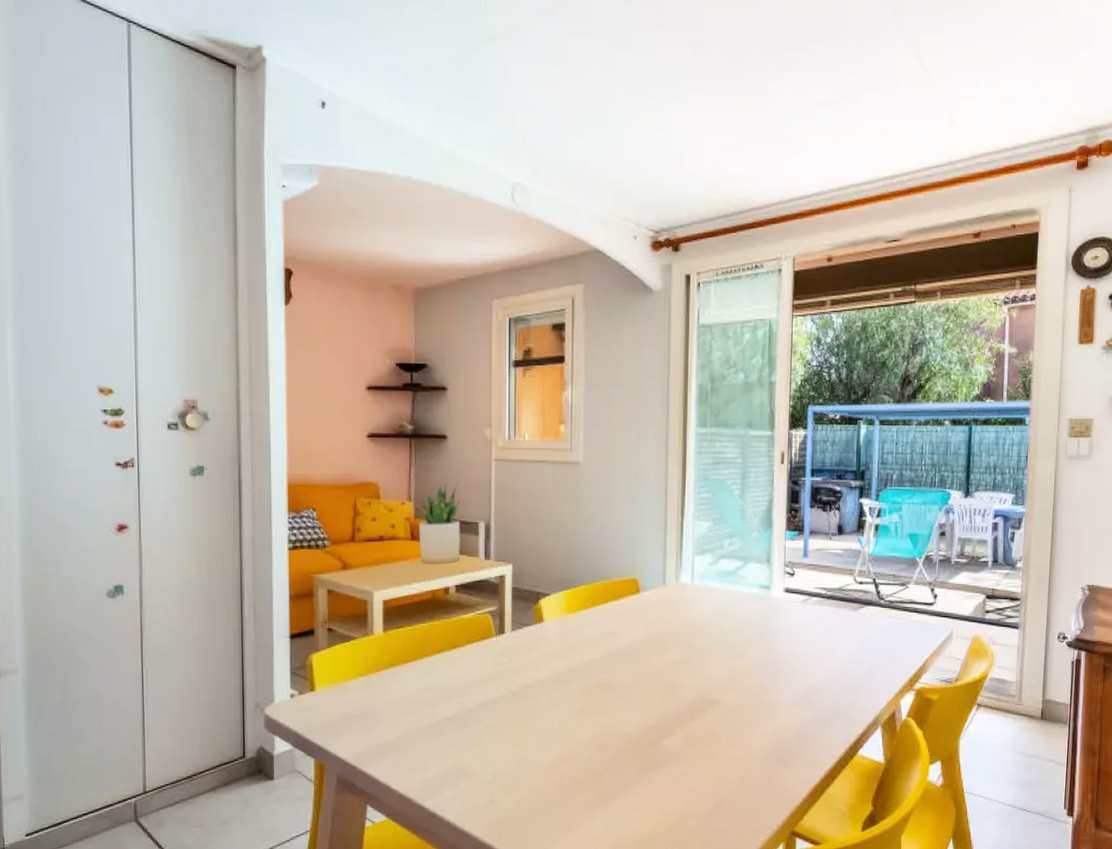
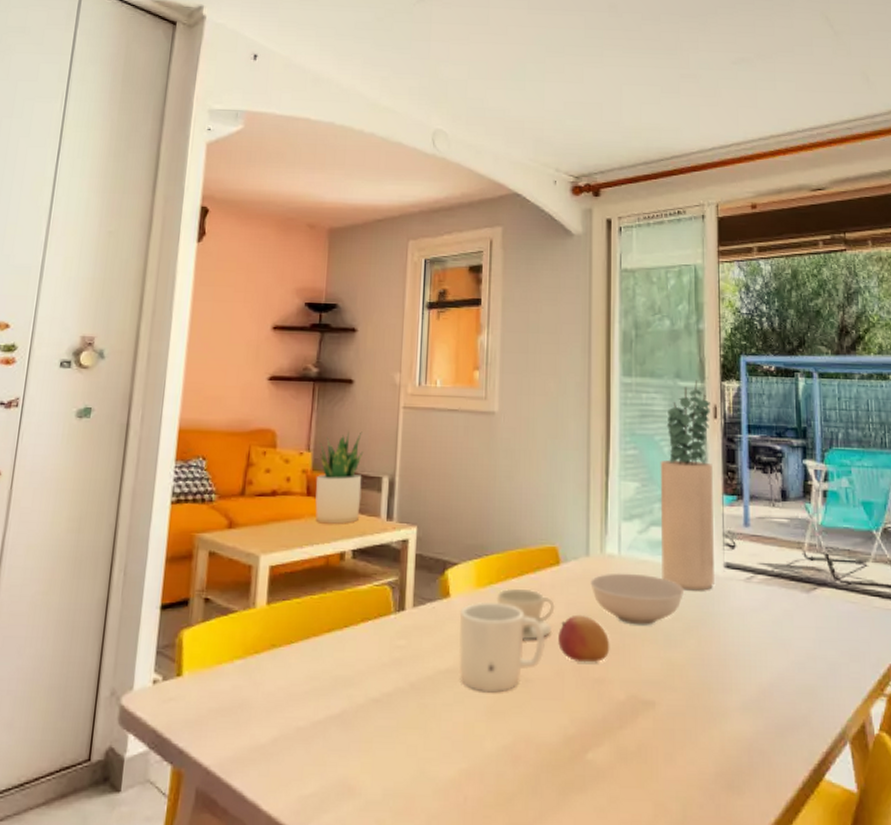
mug: none [552,625,628,697] -> present [458,601,546,693]
teacup: none [584,613,635,654] -> present [496,588,555,639]
fruit: none [638,633,683,672] -> present [558,614,610,663]
bowl: none [666,598,749,640] -> present [590,573,685,625]
vase: none [728,428,778,612] -> present [660,379,714,591]

